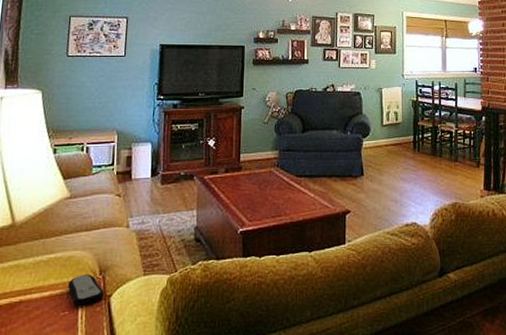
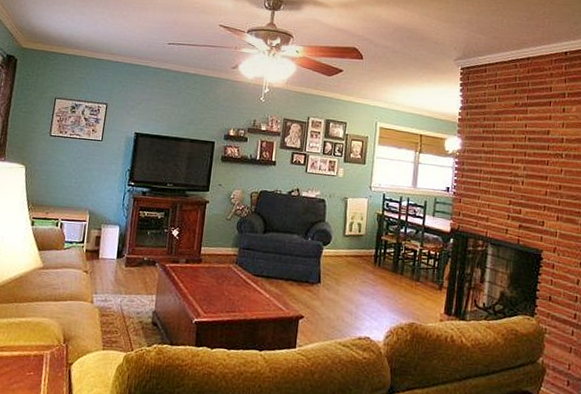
remote control: present [68,274,104,307] -> none [35,340,67,370]

